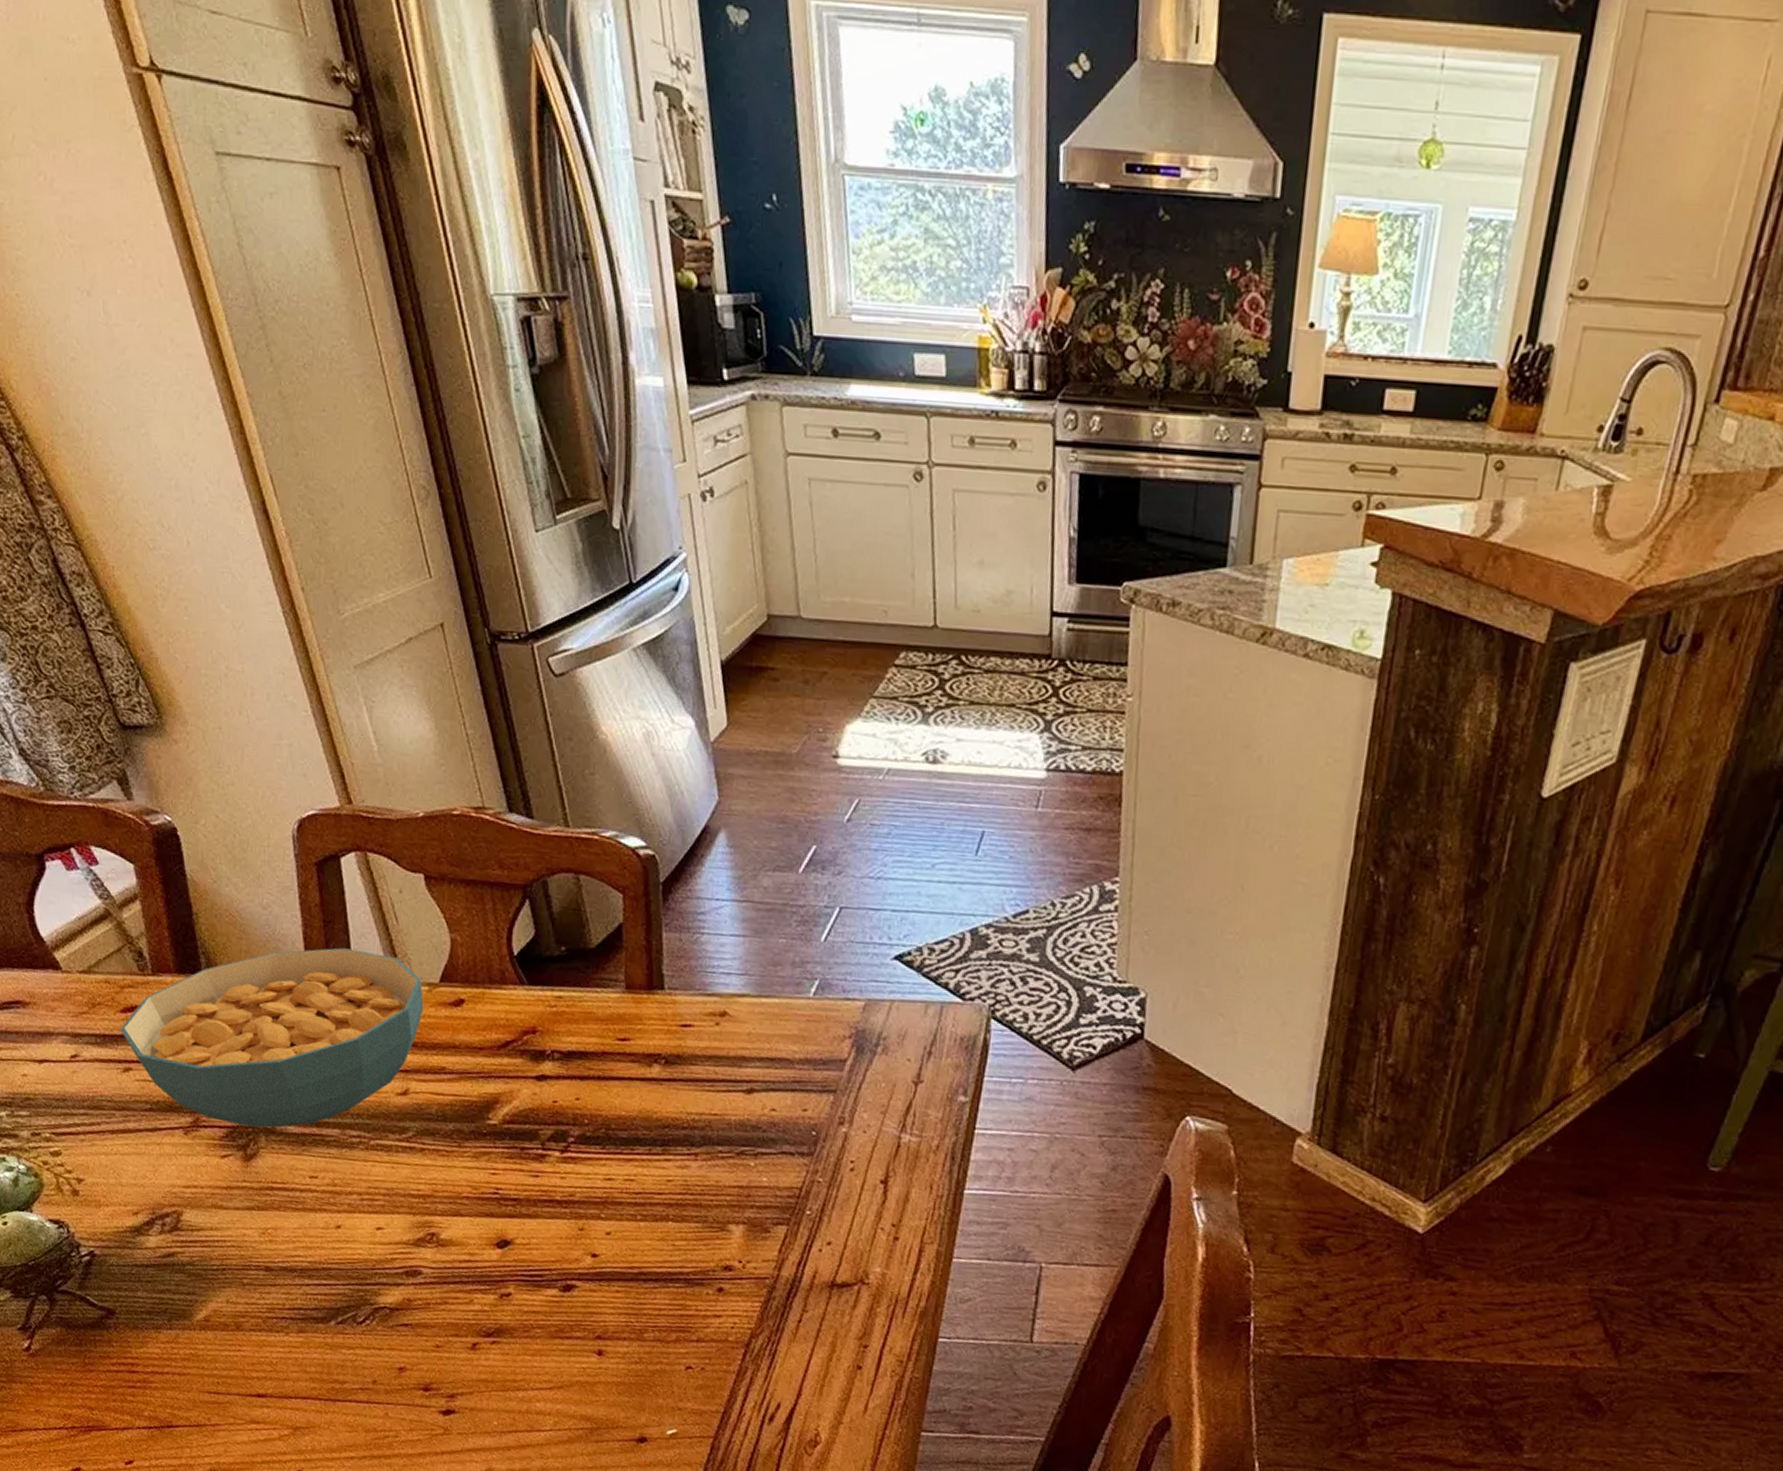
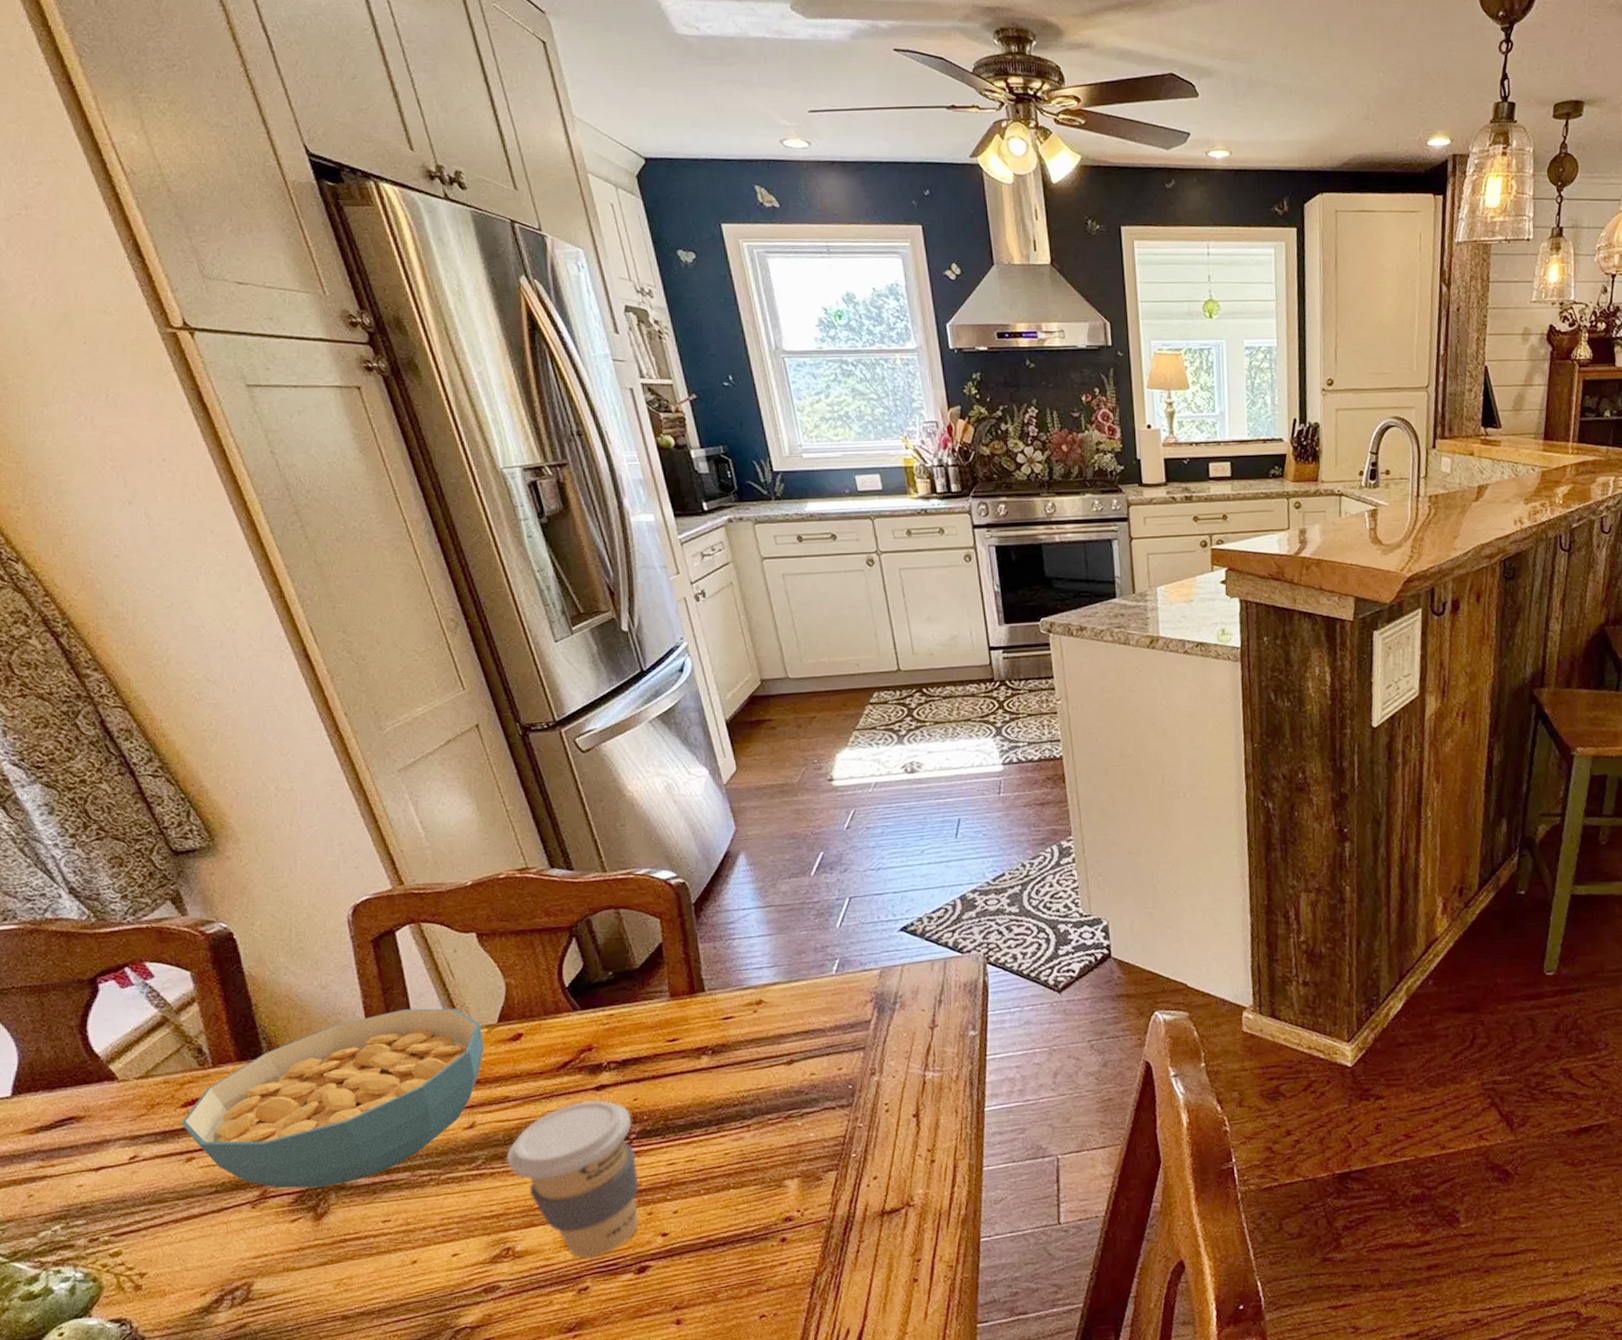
coffee cup: none [438,1089,573,1264] -> present [506,1100,640,1259]

